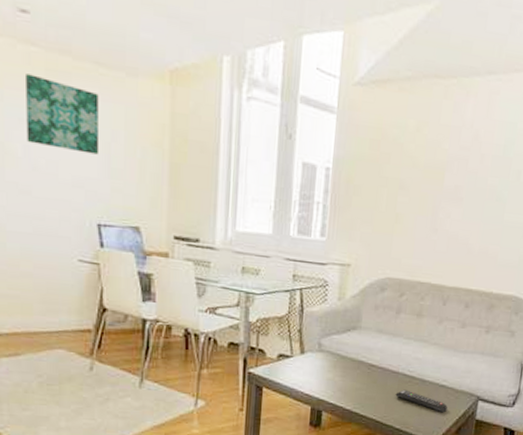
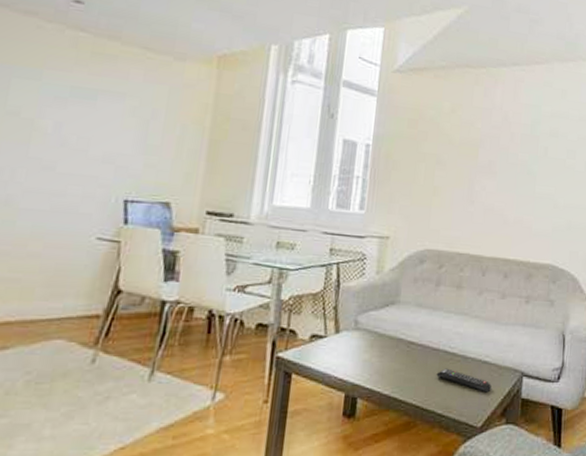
wall art: present [24,74,100,155] -> none [59,56,143,132]

